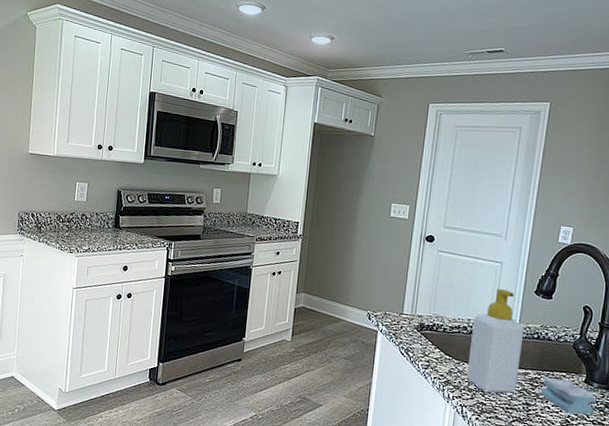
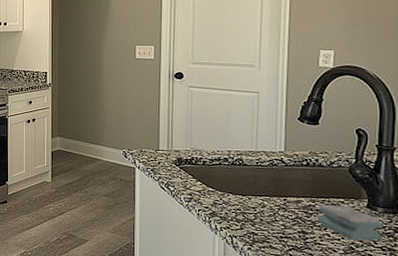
soap bottle: present [467,288,524,393] -> none [233,118,291,222]

